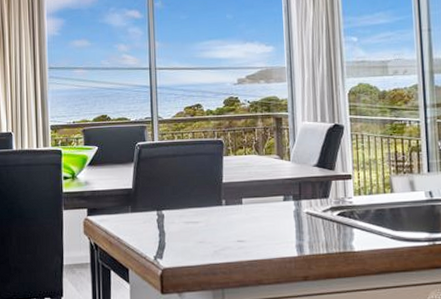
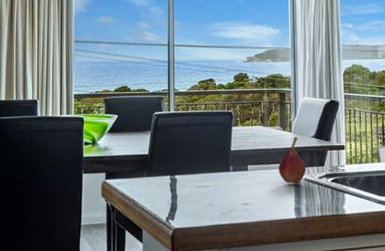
fruit: none [277,165,308,218] -> present [279,136,306,184]

